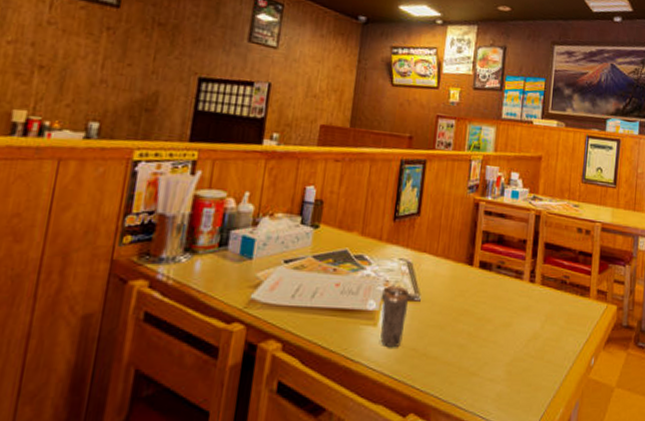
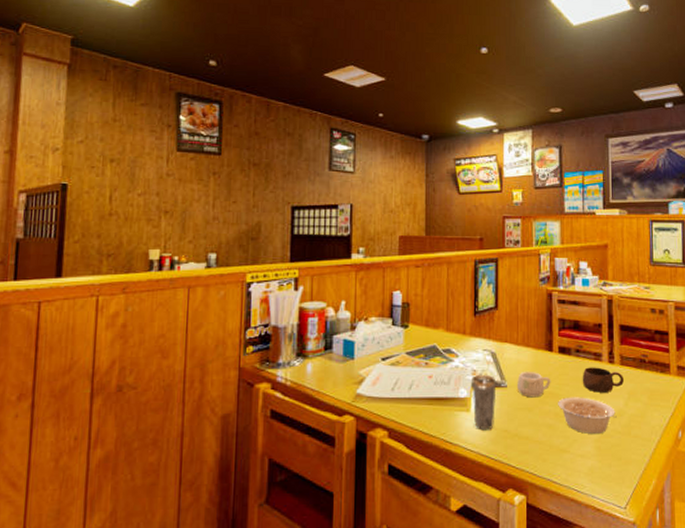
teacup: none [430,286,468,315] -> present [516,372,551,398]
legume: none [472,316,532,358] -> present [558,397,617,435]
cup: none [500,285,544,313] -> present [582,367,625,393]

